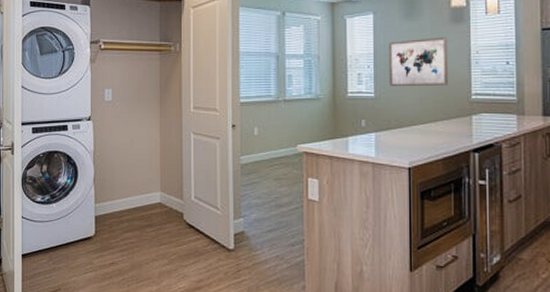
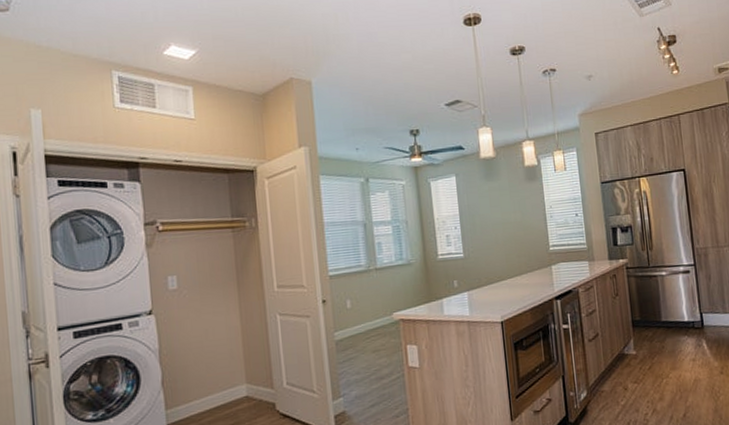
wall art: present [389,37,449,86] -> none [472,194,529,245]

